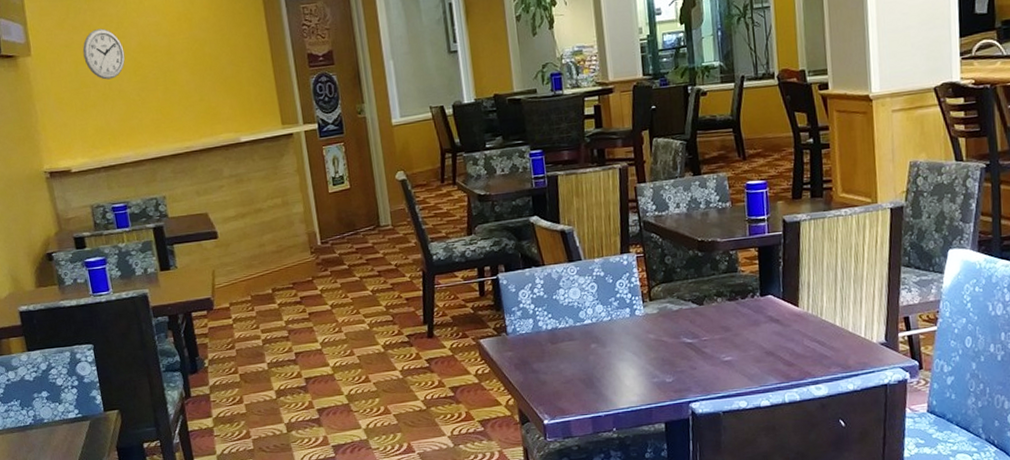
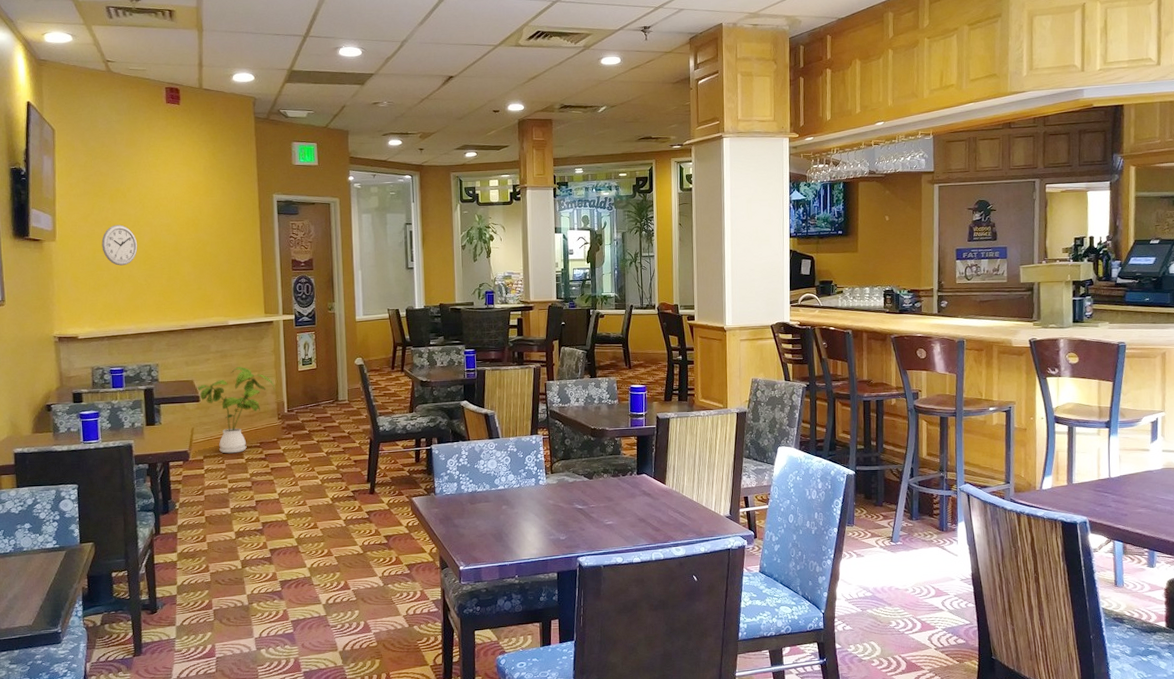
house plant: none [211,192,305,299] -> present [195,367,276,454]

